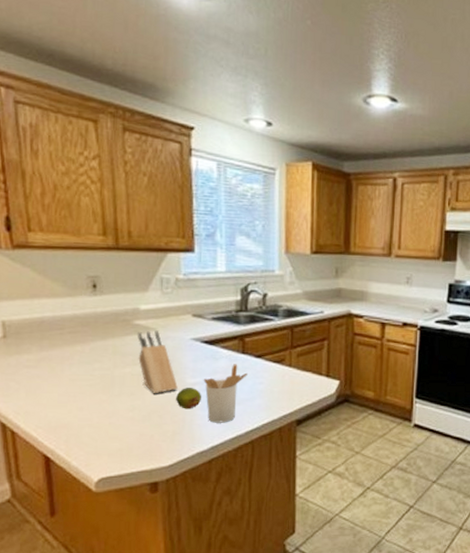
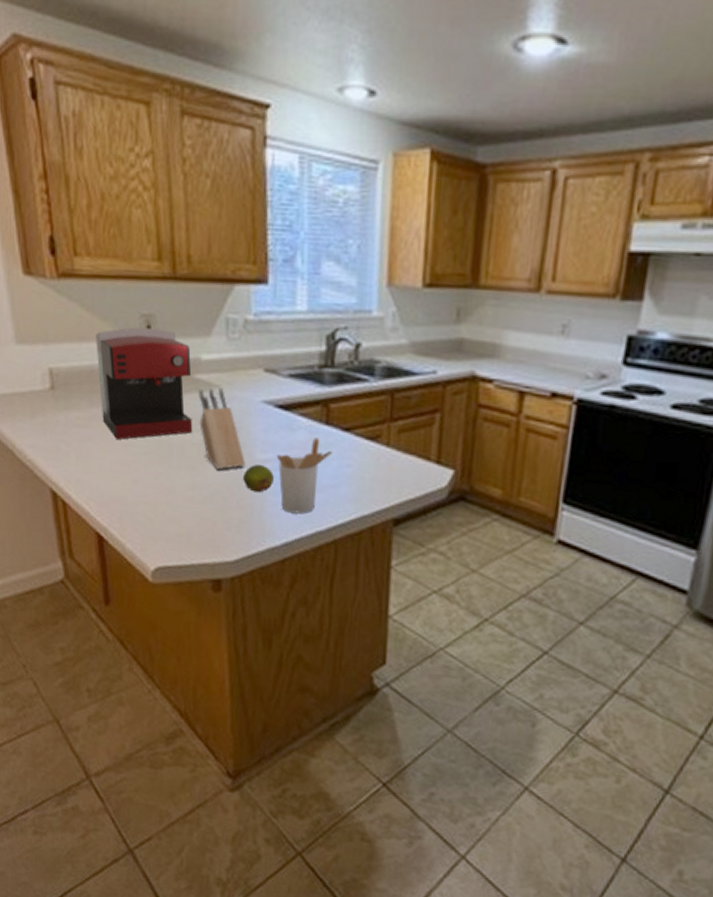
coffee maker: none [46,286,133,375] -> present [96,327,193,440]

